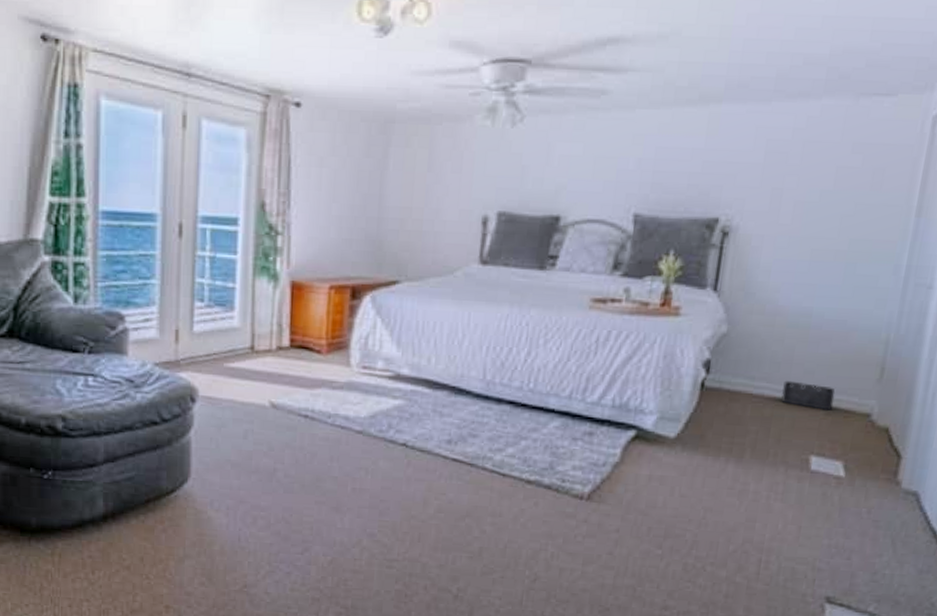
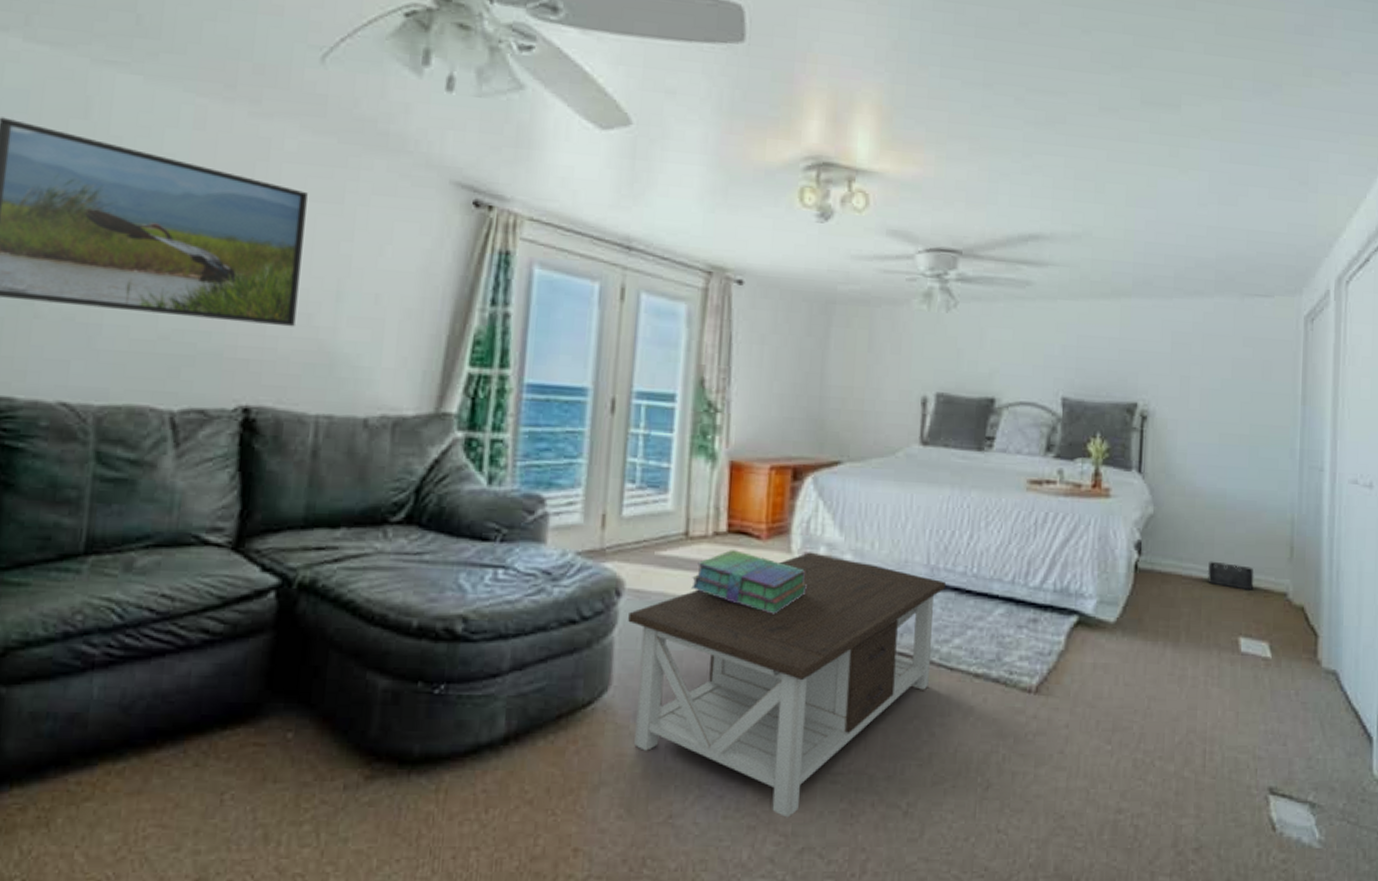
coffee table: none [203,366,501,594] -> present [628,552,945,818]
stack of books: none [258,363,365,421] -> present [691,550,807,614]

